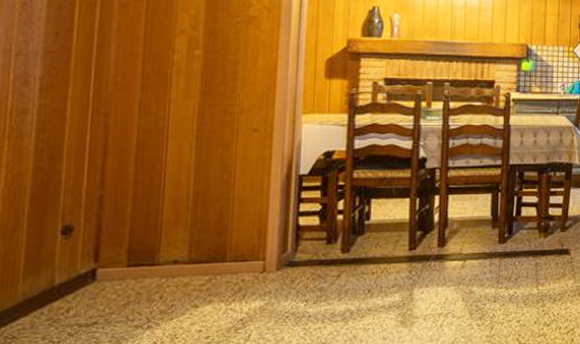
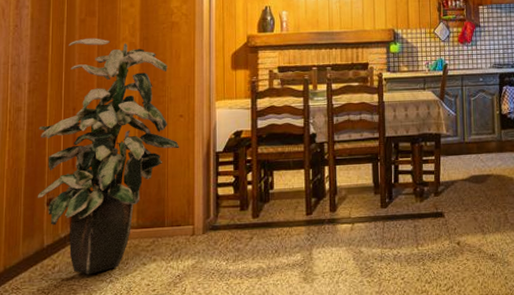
indoor plant: none [46,27,252,320] -> present [37,38,180,275]

